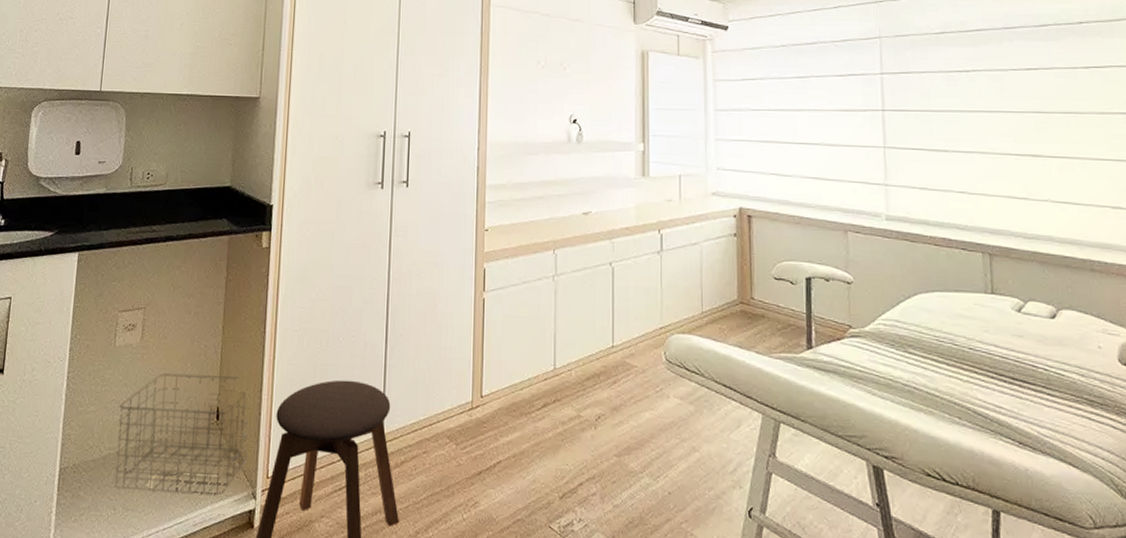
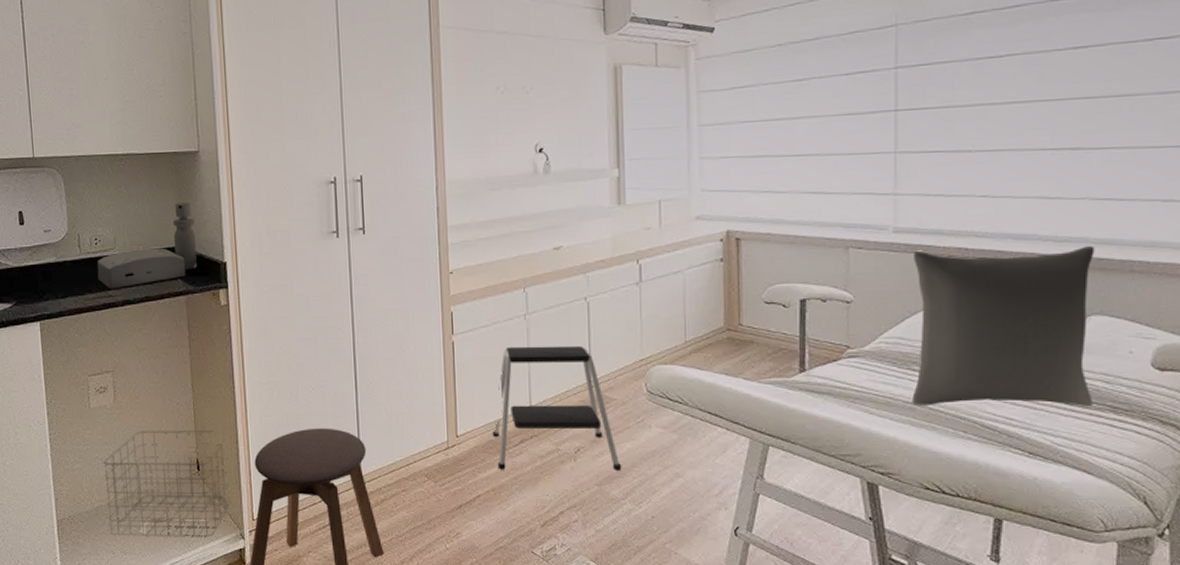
tissue dispenser: none [144,186,233,224] -> present [97,248,186,289]
spray bottle: none [223,144,247,210] -> present [173,202,197,270]
step stool: none [516,307,641,441] -> present [492,345,622,470]
pillow: none [903,239,1071,399] -> present [912,246,1095,407]

